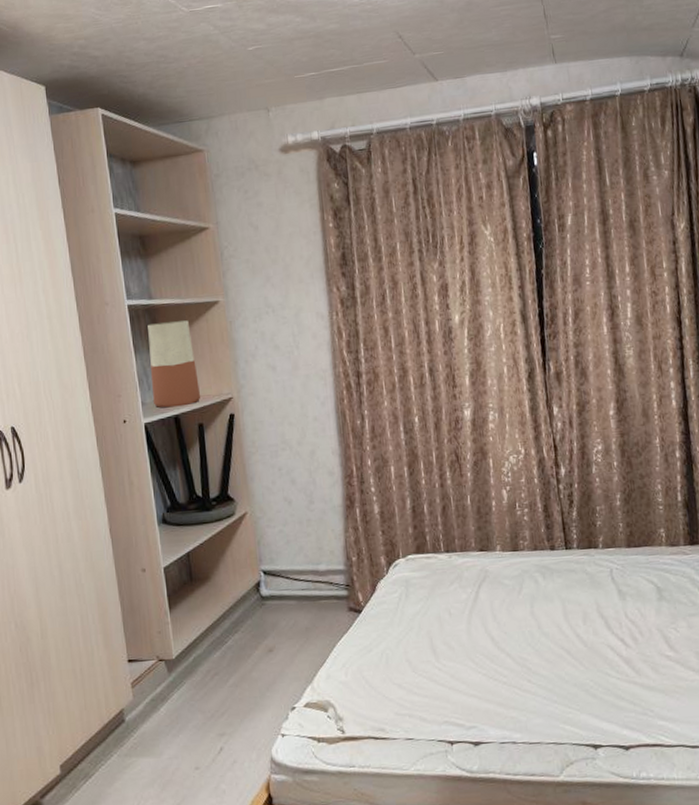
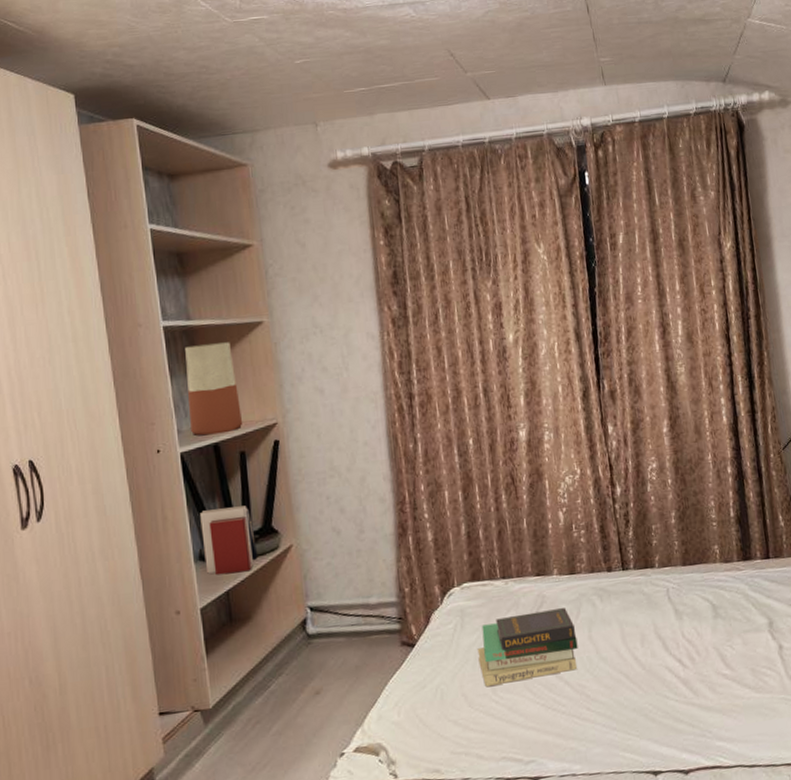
books: none [162,474,216,538] -> present [200,505,258,576]
books: none [421,583,520,654] -> present [477,608,578,686]

